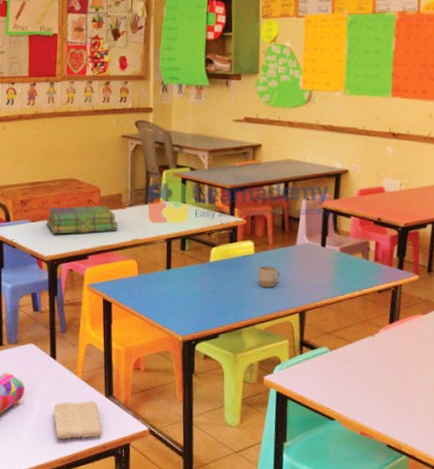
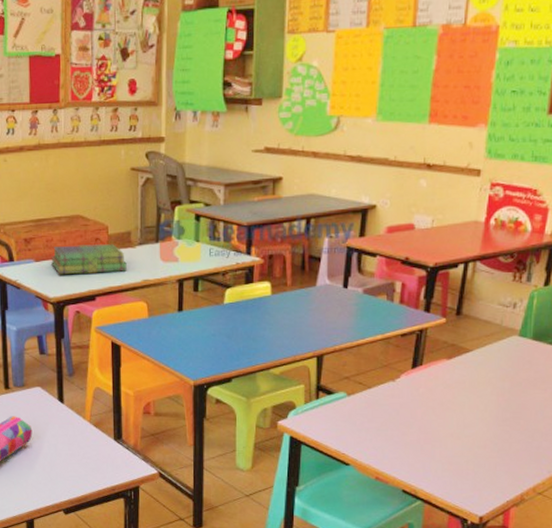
washcloth: present [53,401,102,439] -> none [61,444,111,481]
cup: present [258,266,280,288] -> none [274,308,298,331]

